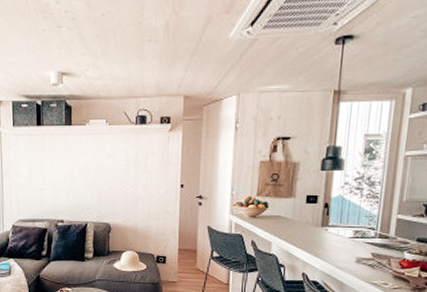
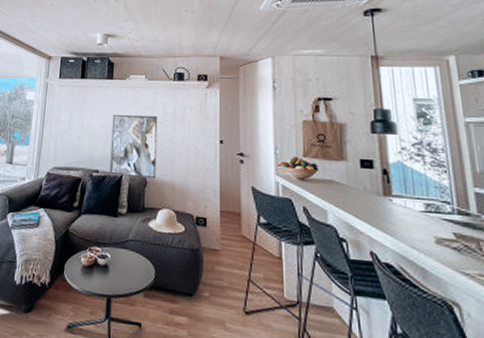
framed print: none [74,163,120,225] -> present [109,114,158,179]

